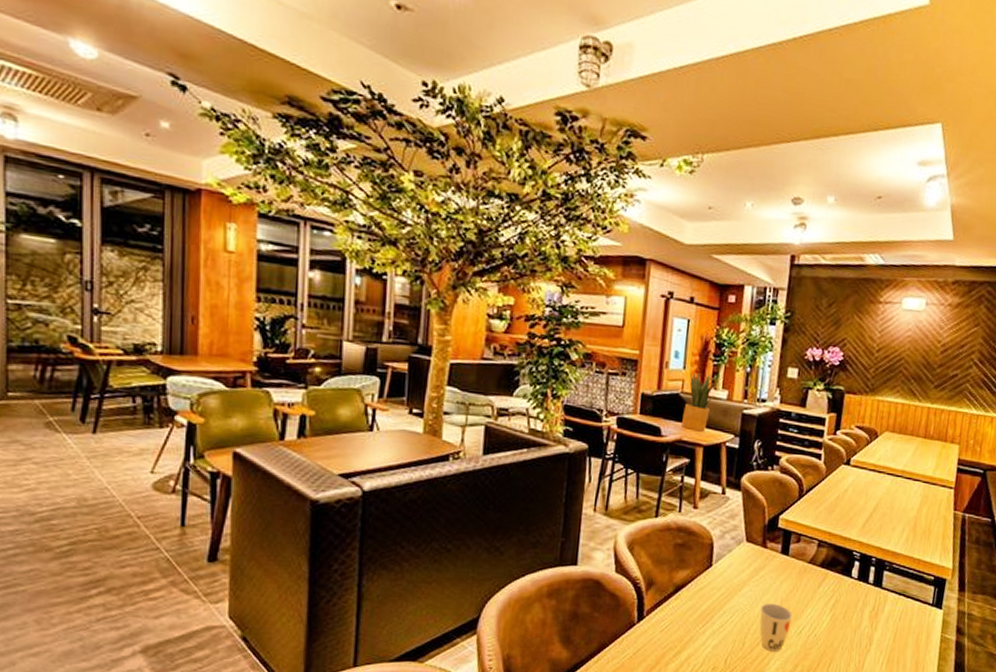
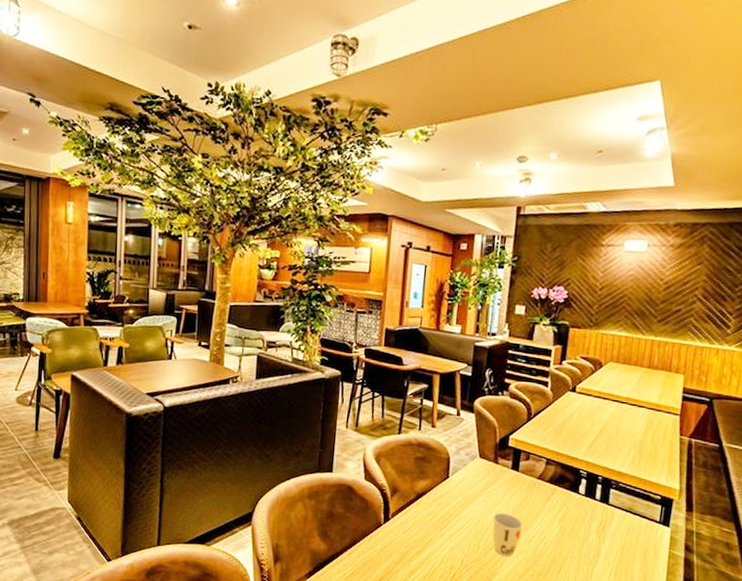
planter: present [682,372,716,432] -> none [420,310,450,362]

